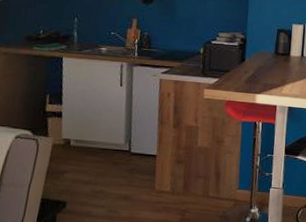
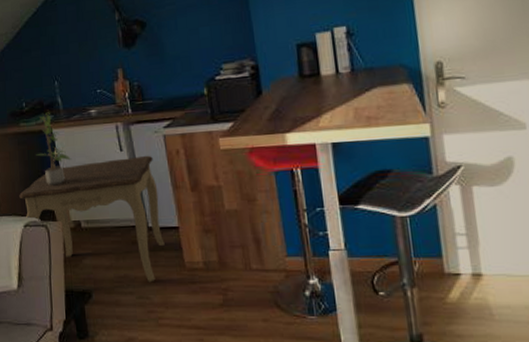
side table: none [17,91,147,199] -> present [19,155,165,283]
potted plant: none [42,42,76,106] -> present [36,112,72,186]

